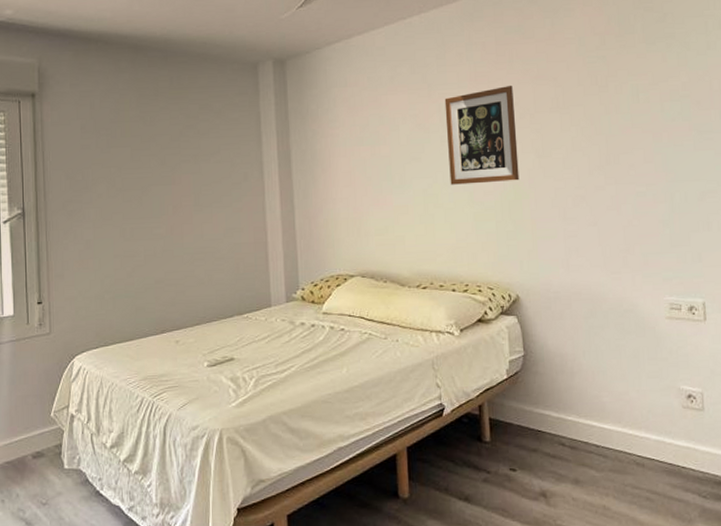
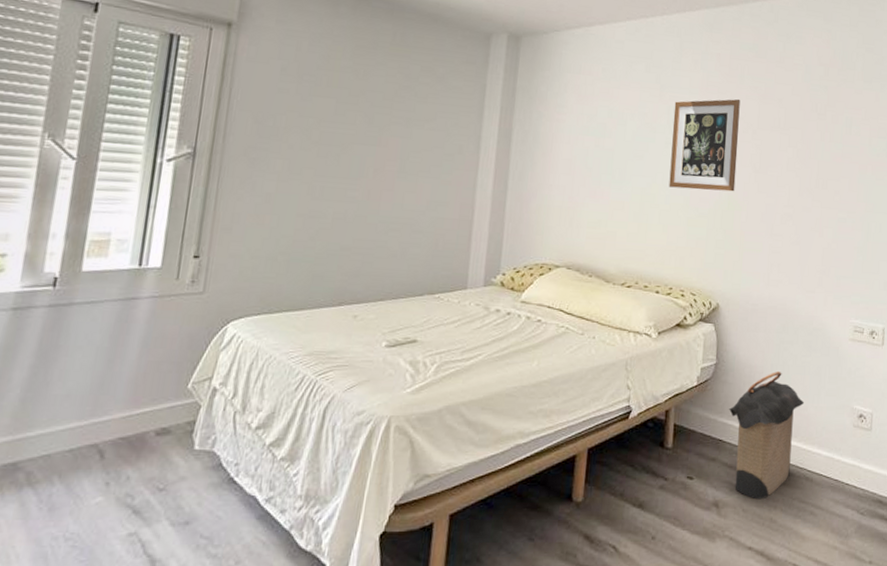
laundry hamper: none [543,358,625,488] -> present [728,372,805,500]

